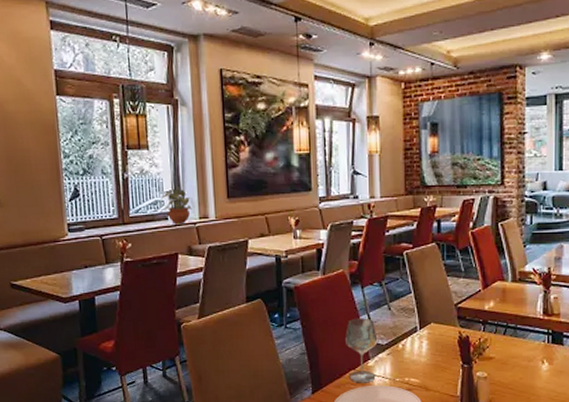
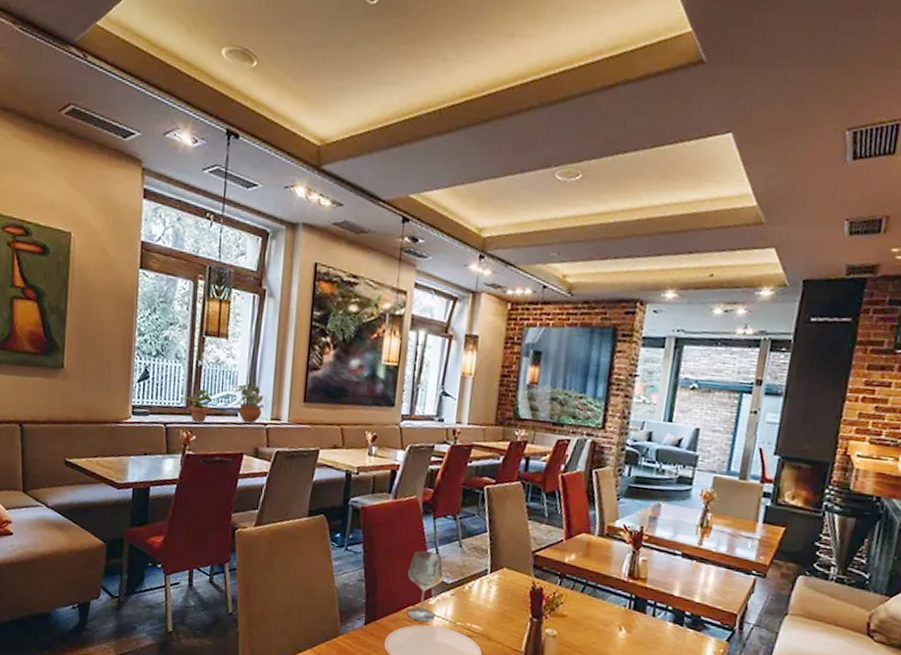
potted plant: none [114,199,143,230] -> present [183,388,214,422]

